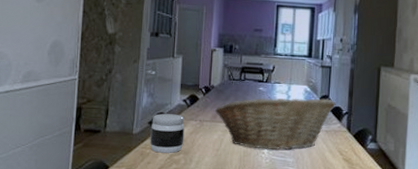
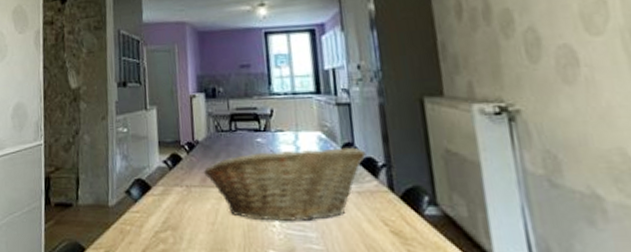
jar: present [150,114,185,153] -> none [128,179,170,230]

